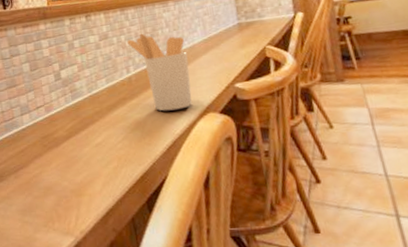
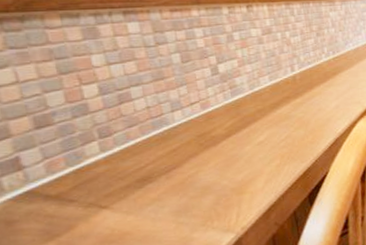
utensil holder: present [127,33,192,111] -> none [292,31,354,111]

